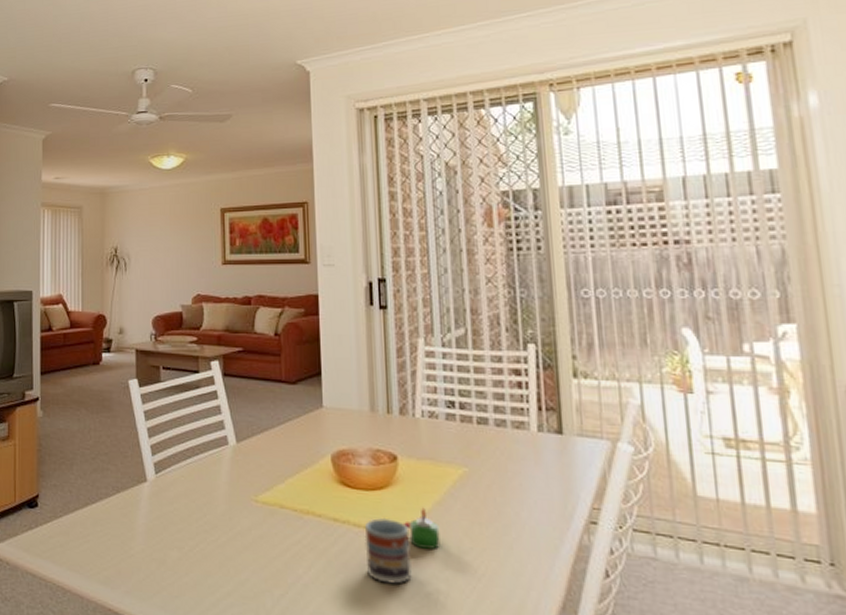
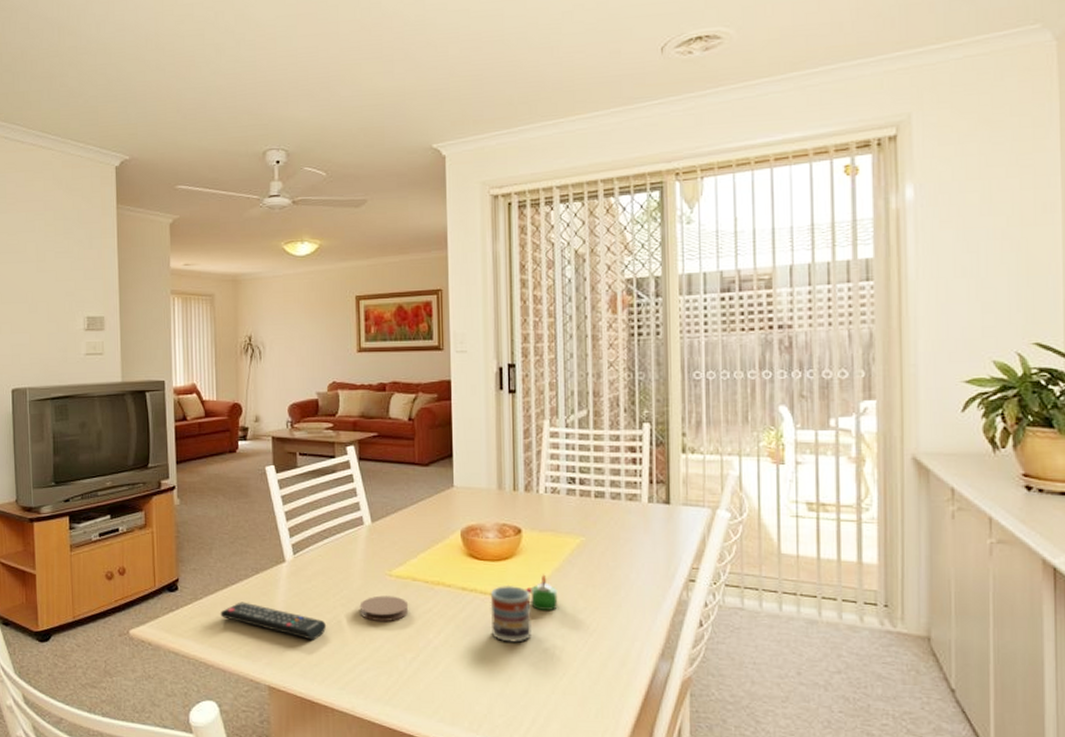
remote control: none [80,522,189,569] -> present [220,602,327,640]
coaster: none [223,523,277,553] -> present [359,595,409,622]

